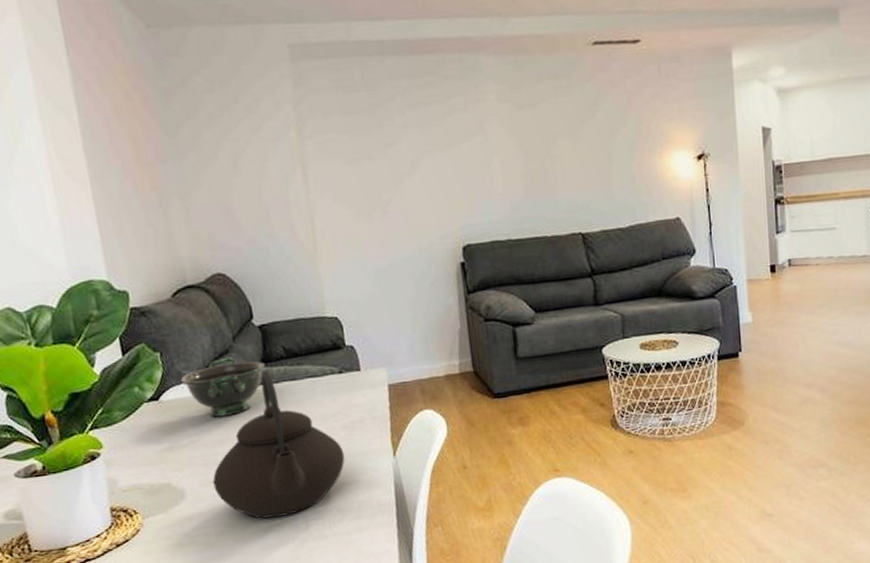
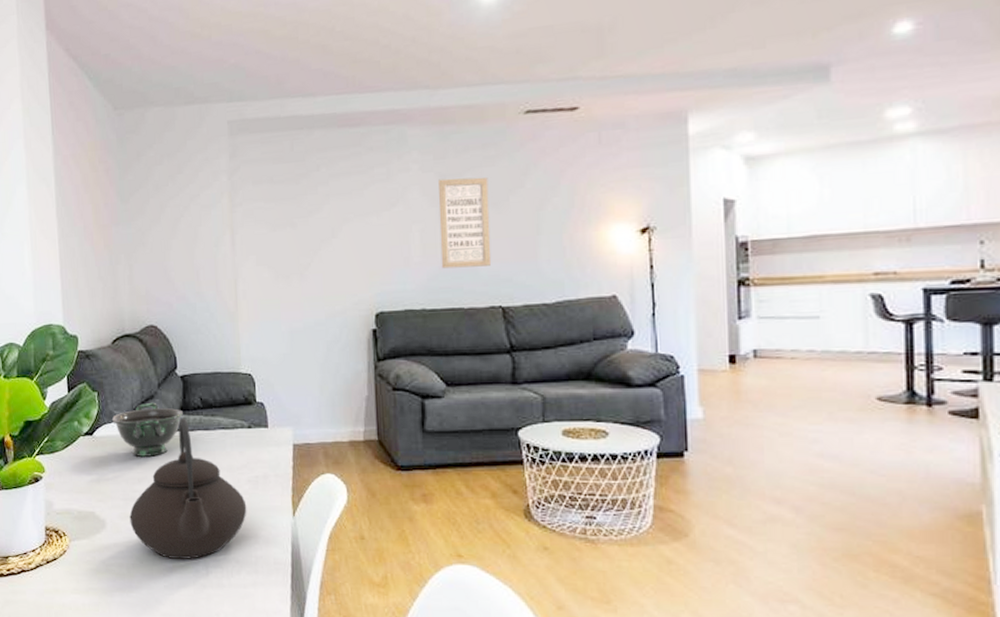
wall art: none [516,107,570,199] -> present [438,177,492,269]

